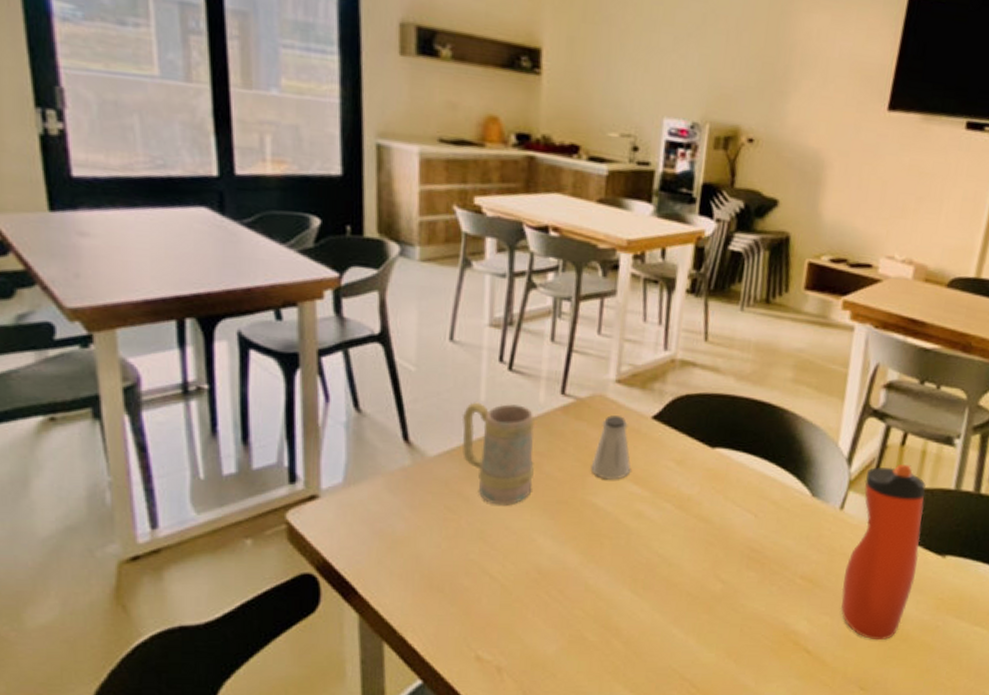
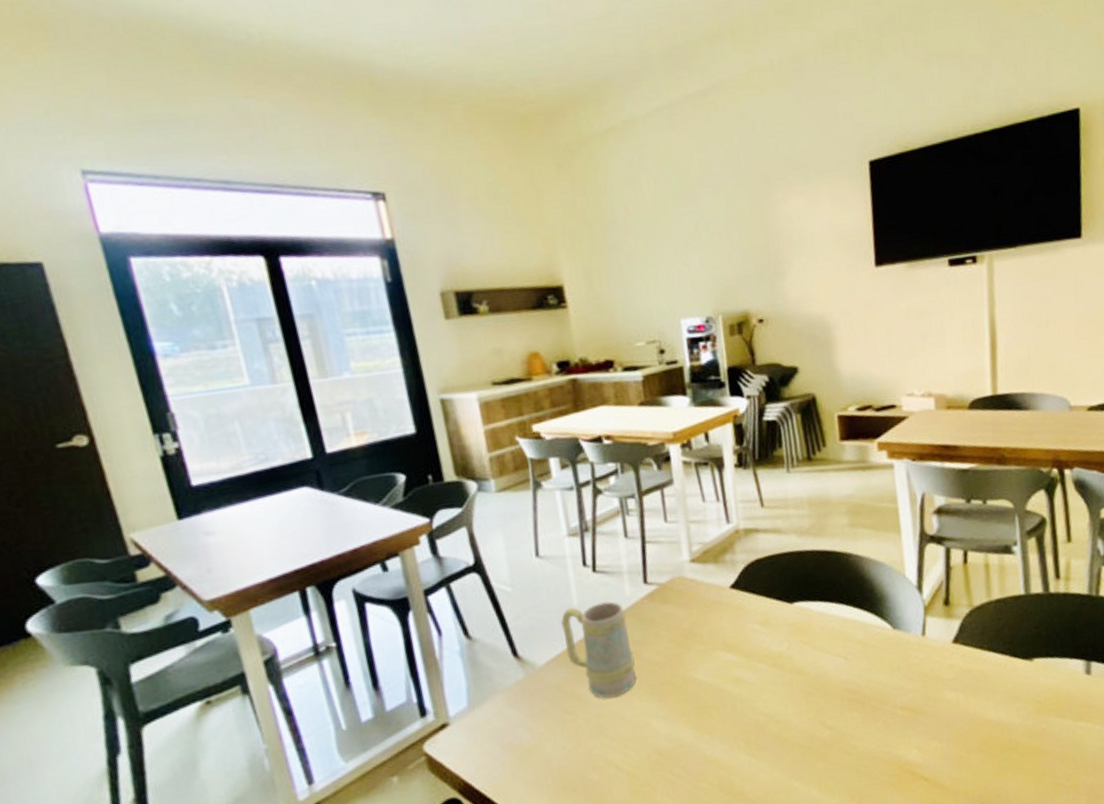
saltshaker: present [591,415,631,480] -> none [684,592,722,654]
water bottle: present [841,465,927,640] -> none [938,580,1010,755]

